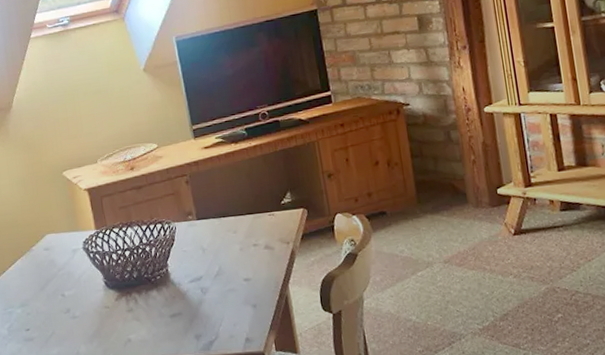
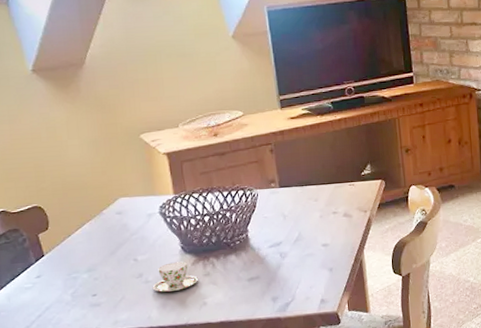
teacup: none [79,297,122,328] -> present [152,261,198,293]

